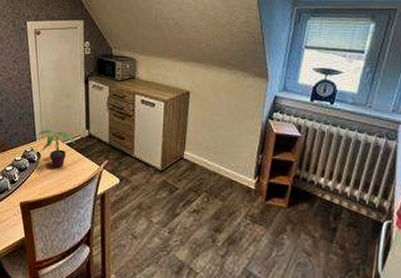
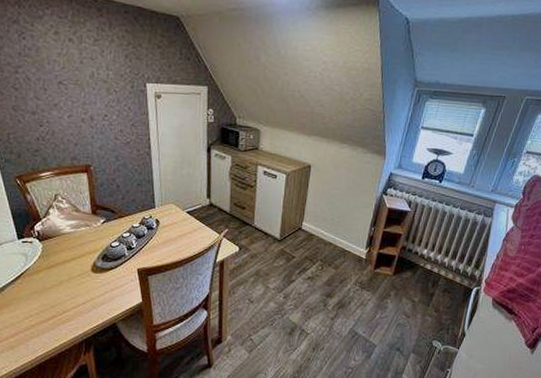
potted plant: present [37,129,74,168] -> none [156,197,195,236]

